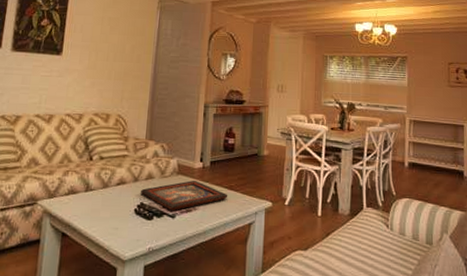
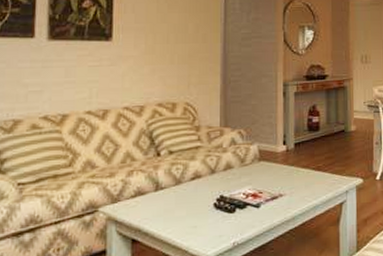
decorative tray: present [141,180,228,211] -> none [219,165,316,201]

